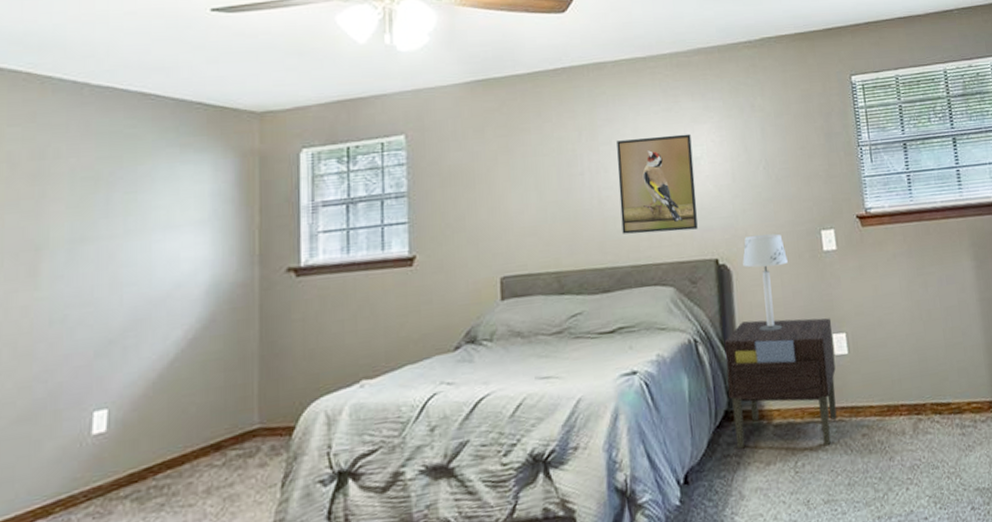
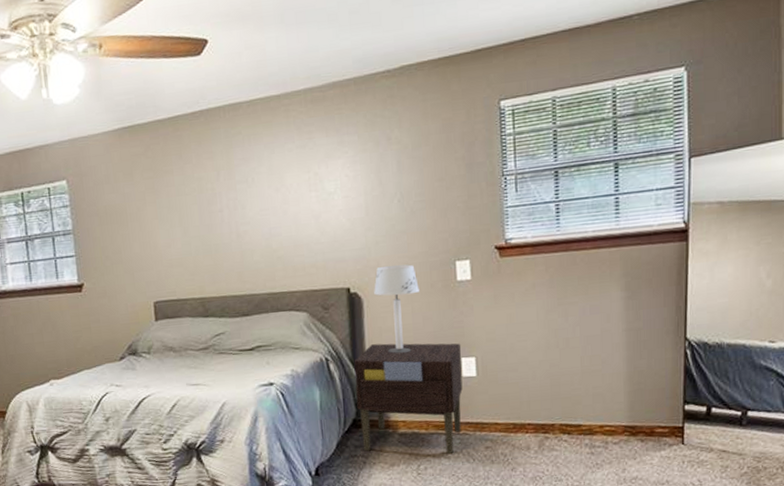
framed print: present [617,133,698,234] -> none [253,169,330,265]

